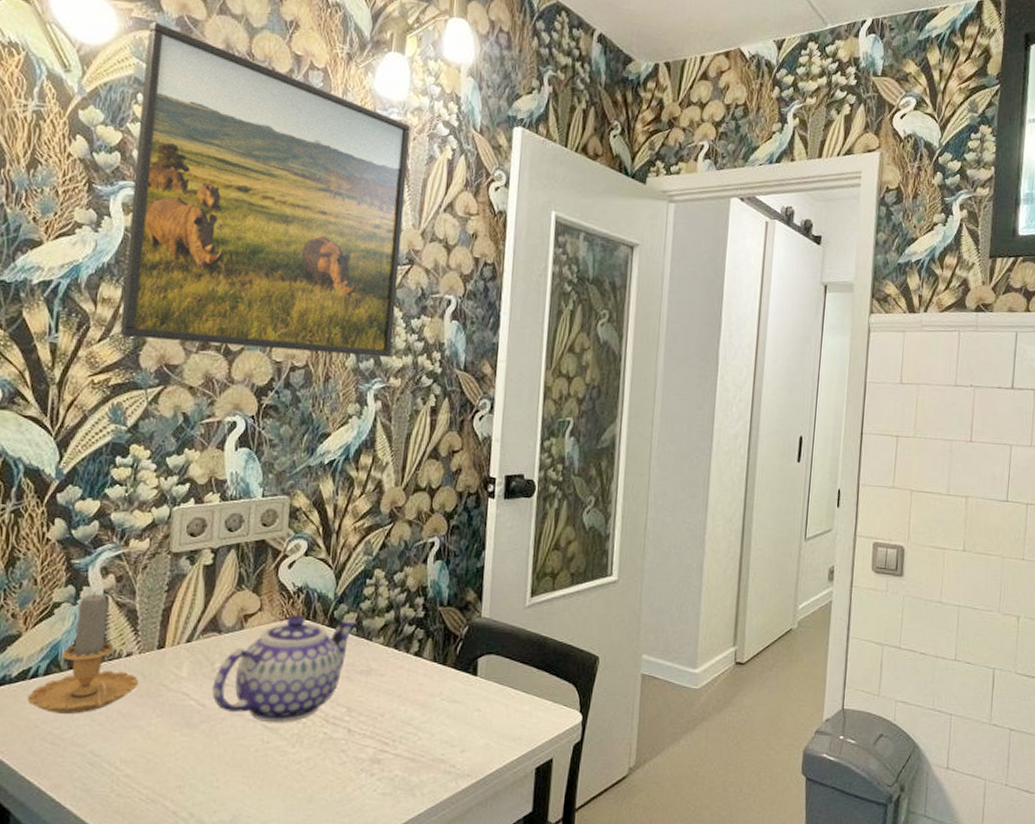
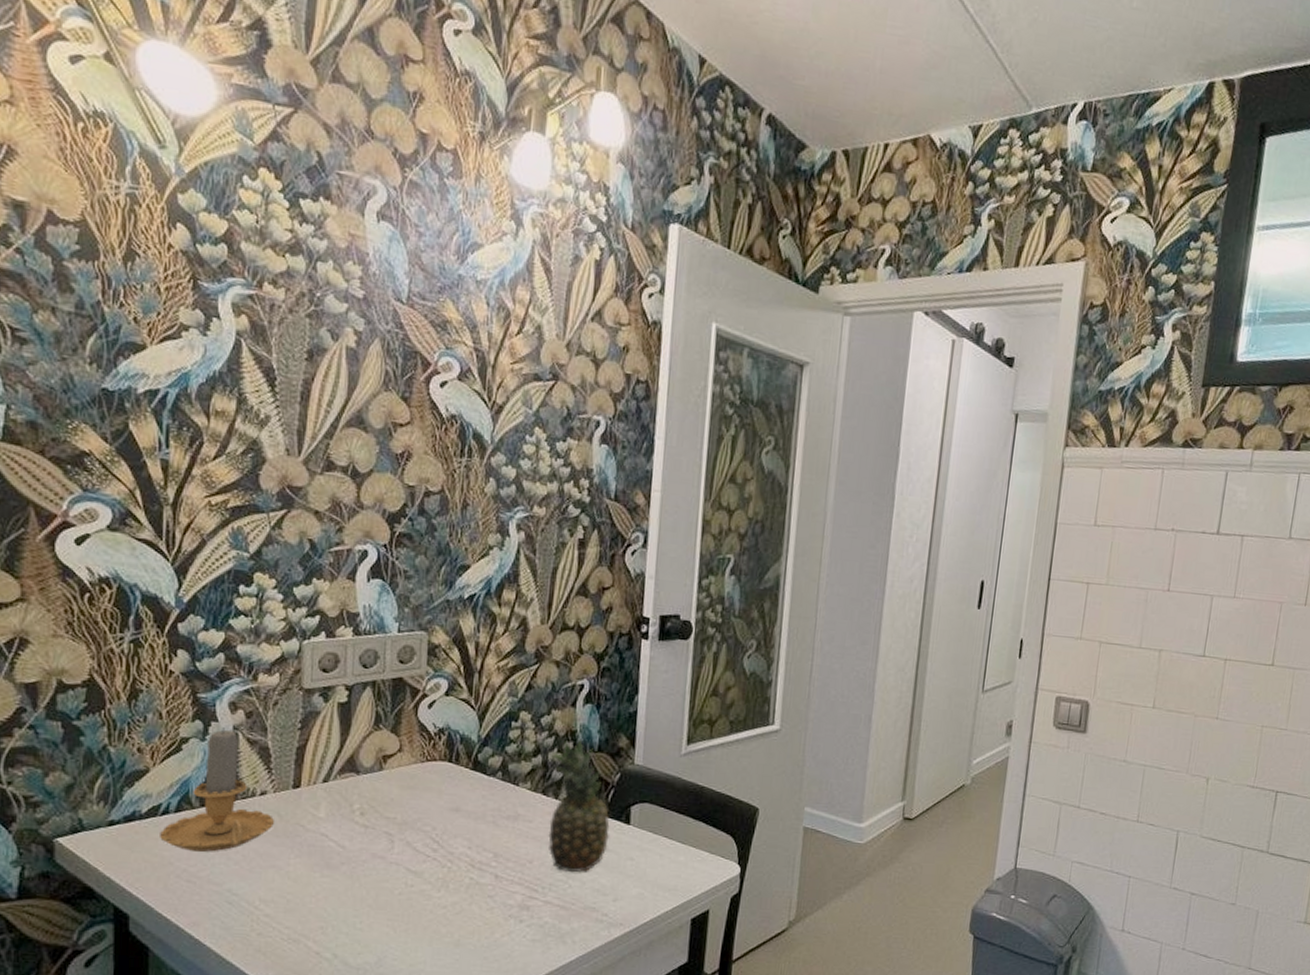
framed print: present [119,22,411,358] -> none [236,90,553,484]
teapot: present [212,614,357,723] -> none [352,756,503,867]
fruit: none [399,594,459,725] -> present [548,738,610,873]

